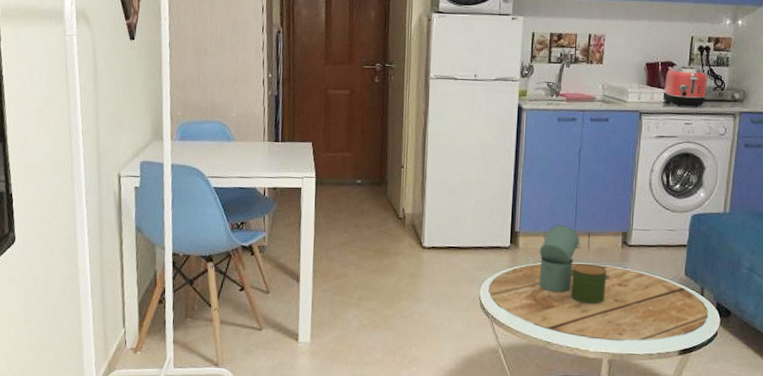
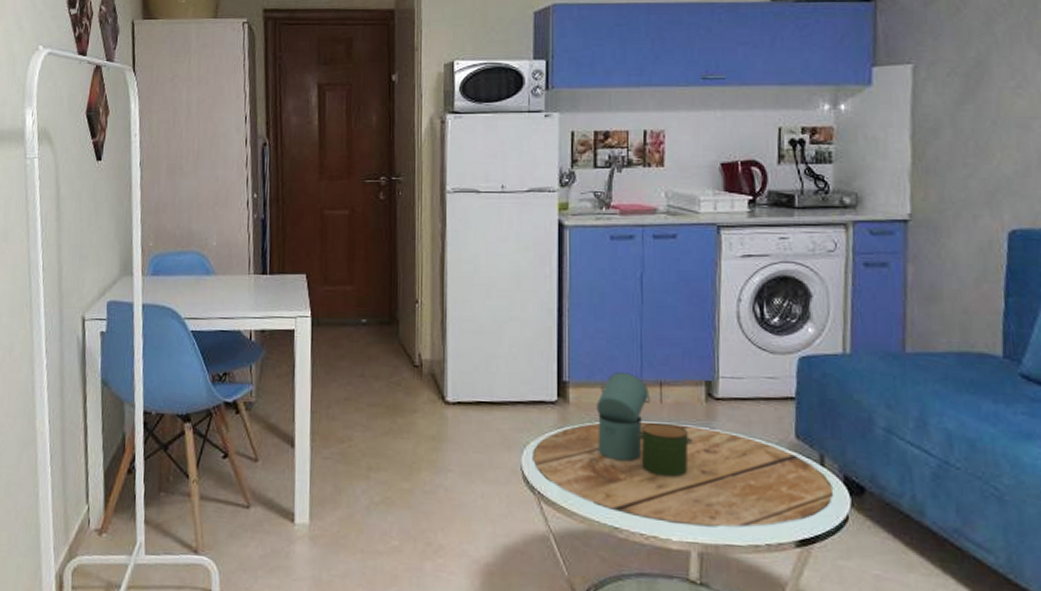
toaster: present [663,65,708,107] -> none [746,164,806,216]

